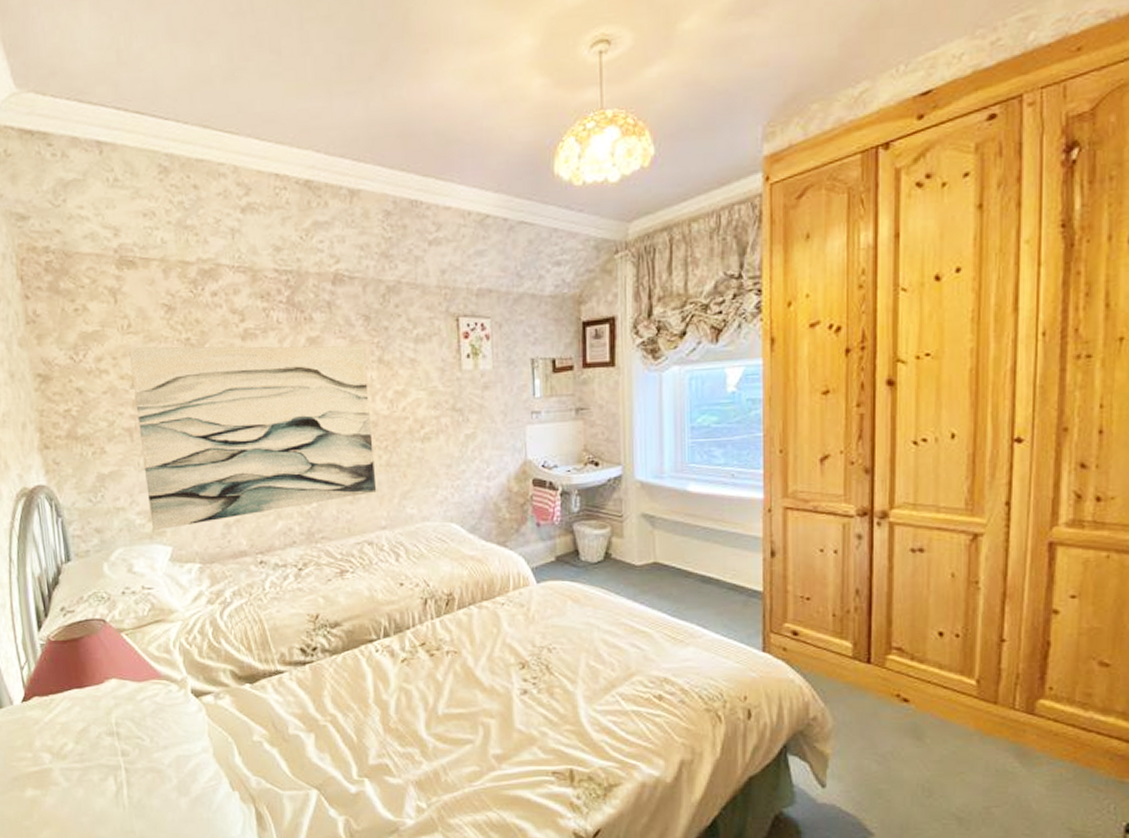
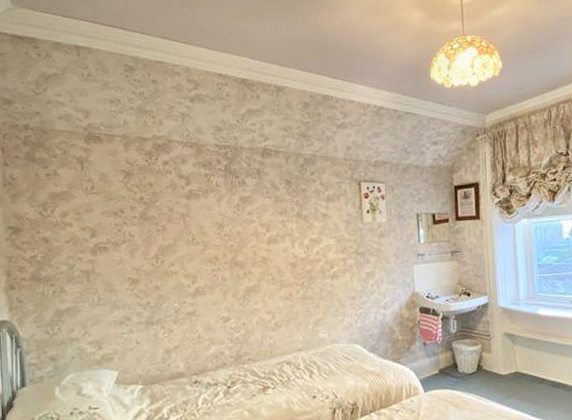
wall art: present [128,345,377,531] -> none [91,203,295,358]

